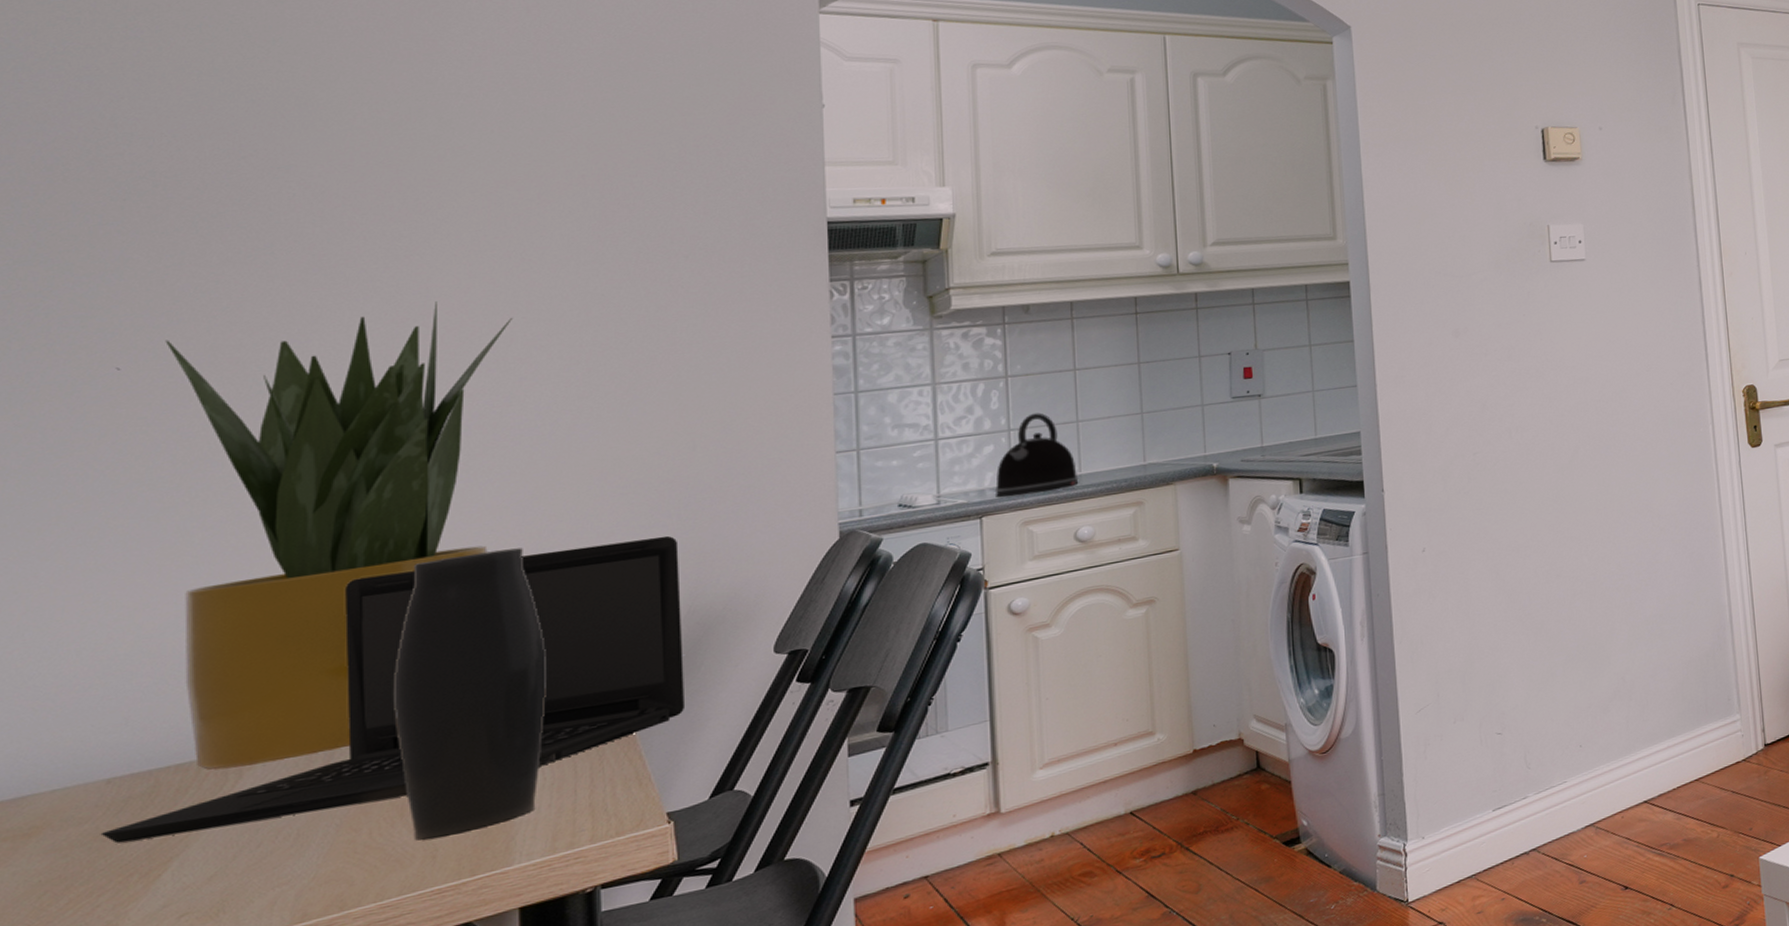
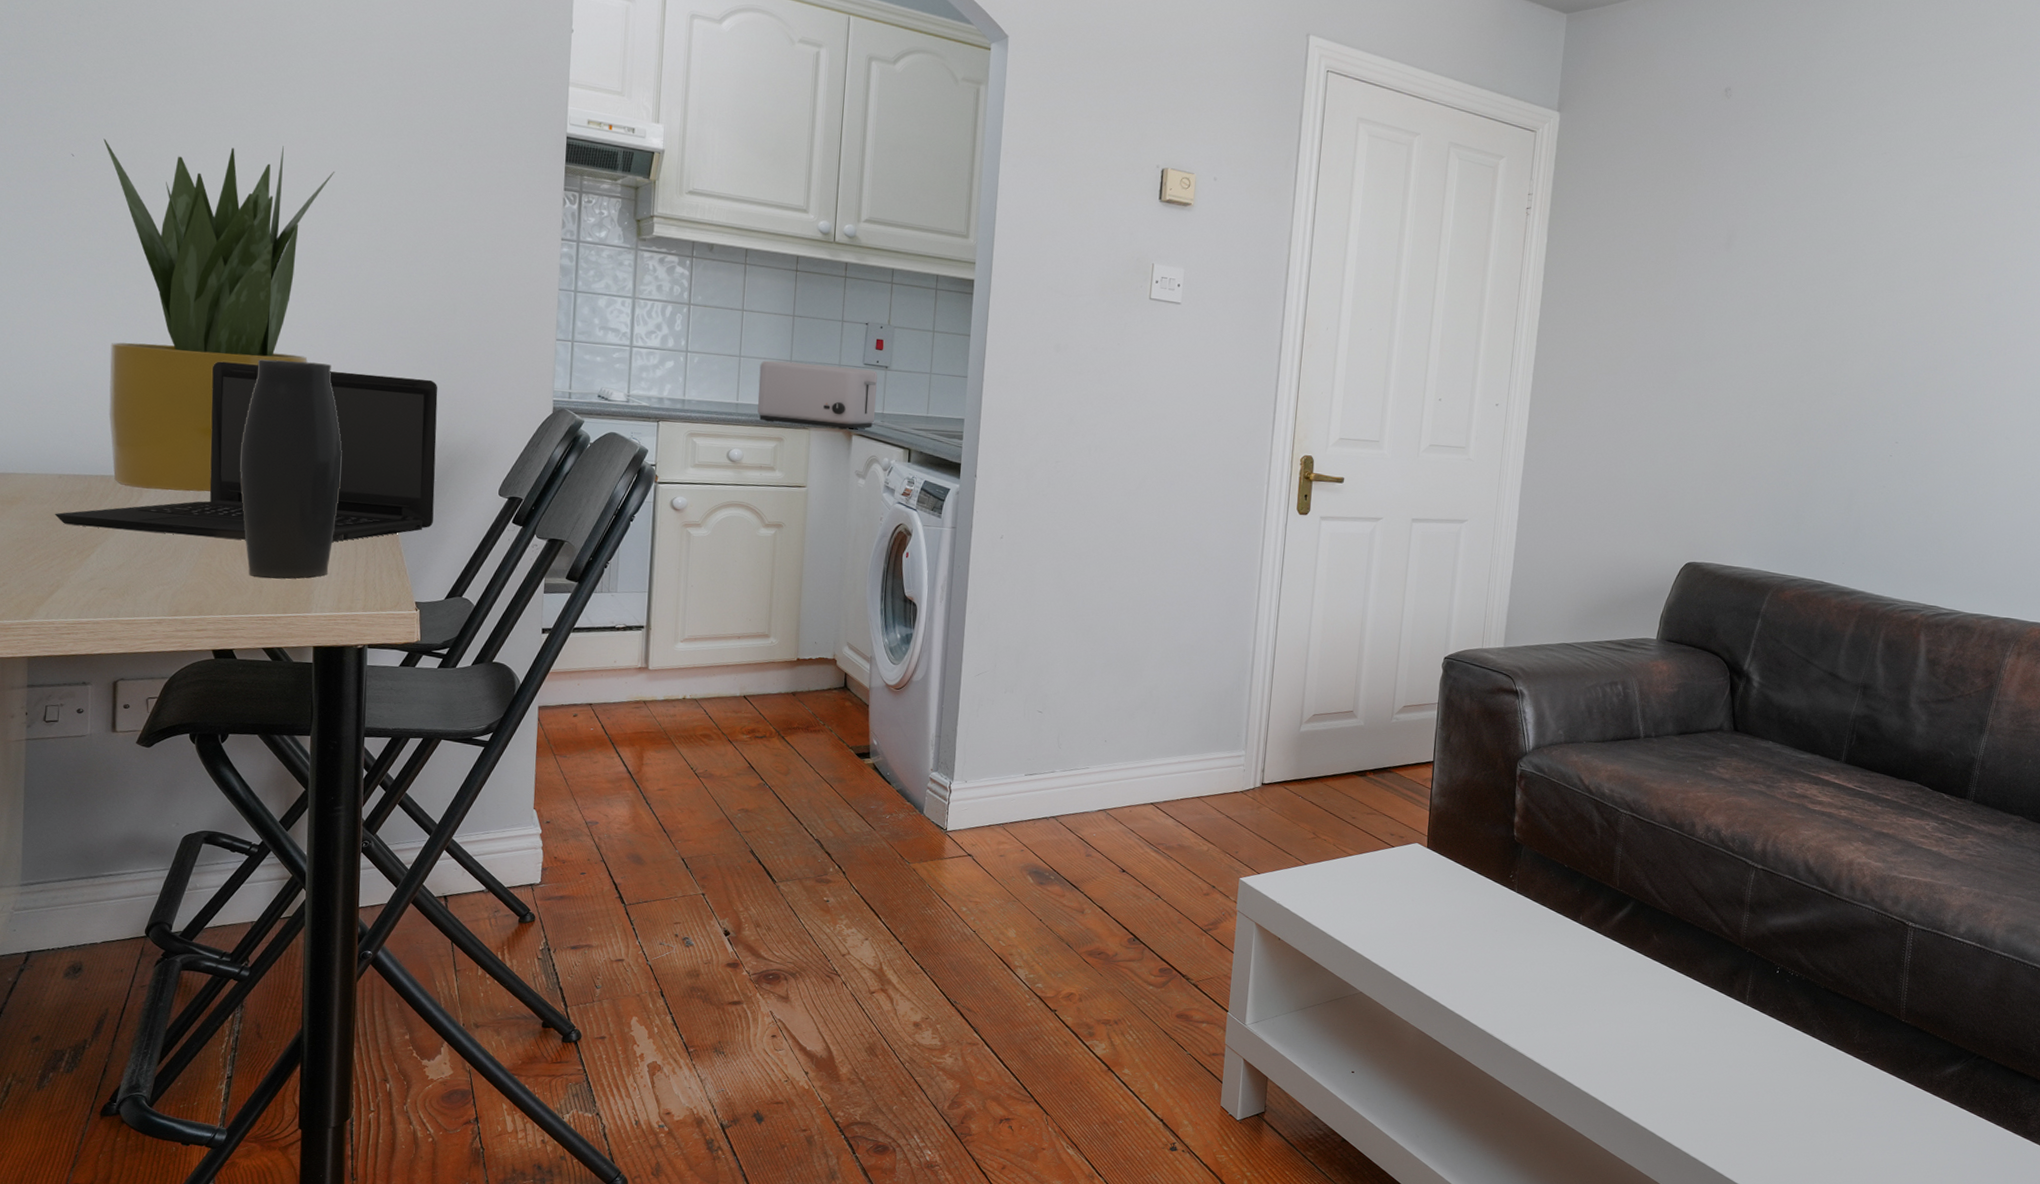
kettle: present [994,413,1079,498] -> none [670,341,736,413]
toaster: none [1104,402,1254,487] -> present [757,360,878,430]

